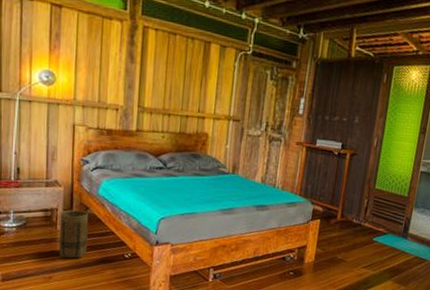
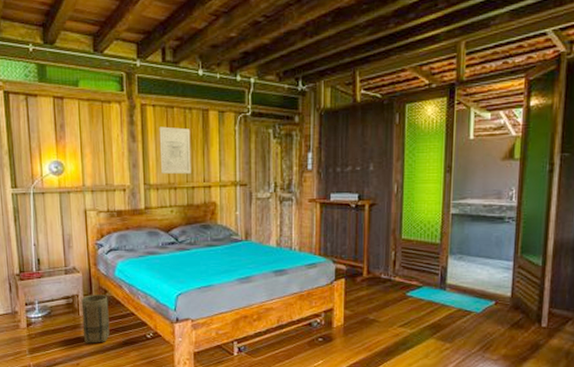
wall art: none [156,51,191,103] -> present [159,126,192,175]

